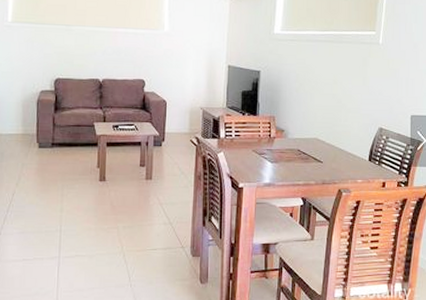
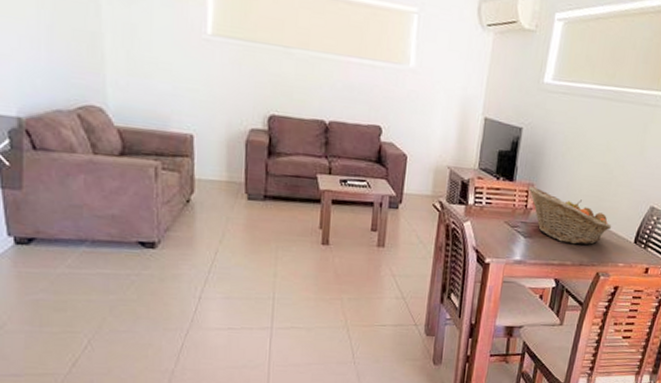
fruit basket: none [271,119,347,166] -> present [529,187,612,245]

